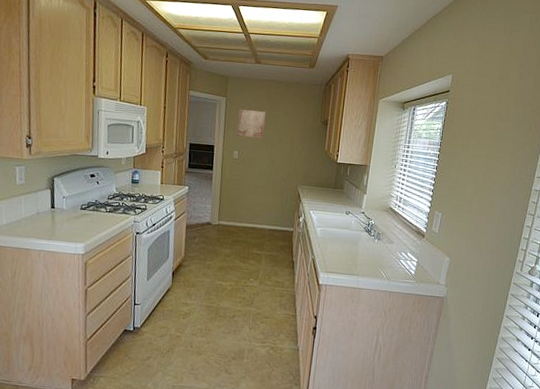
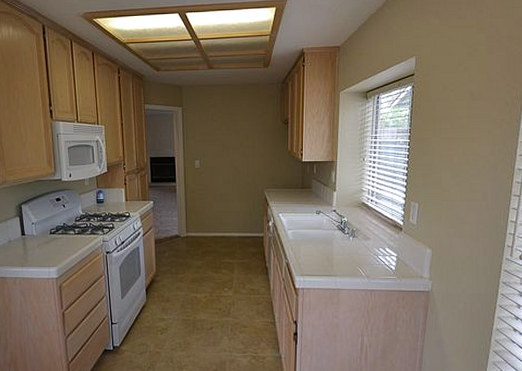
wall art: present [237,109,266,139] -> none [196,117,224,145]

